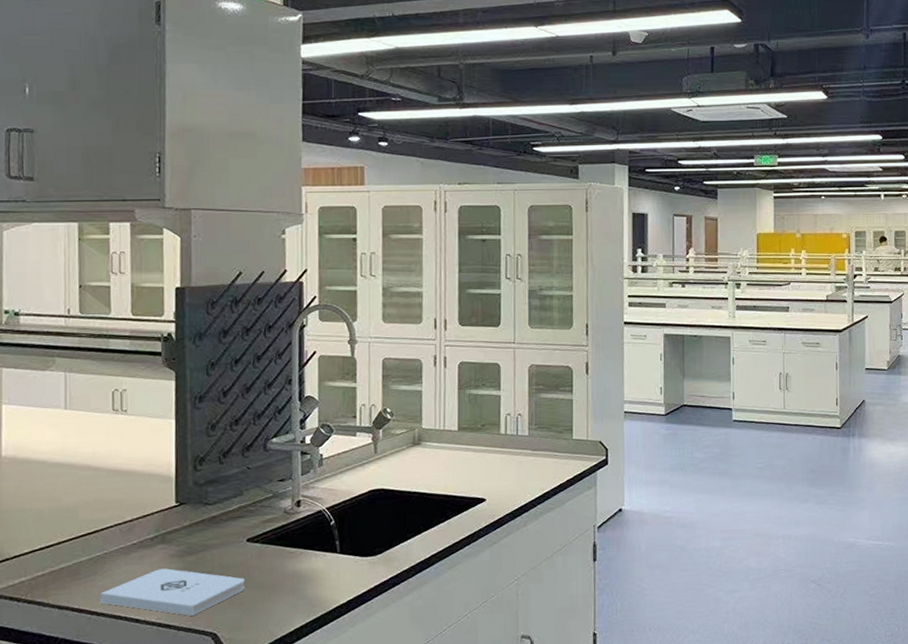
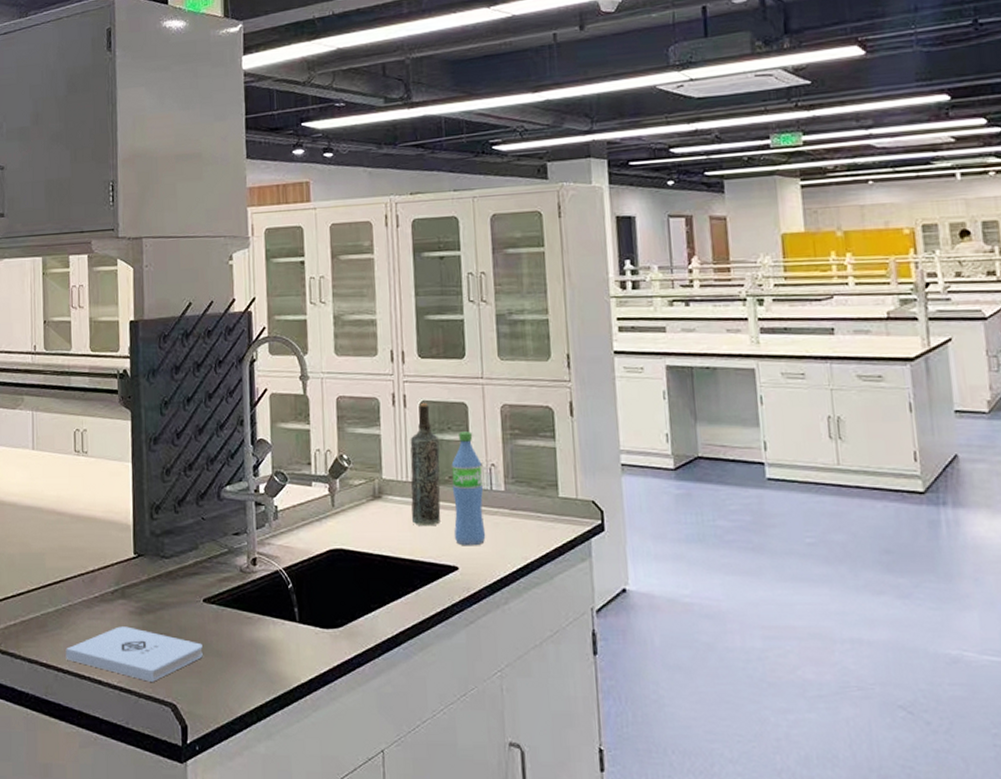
bottle: none [446,364,475,467] -> present [410,403,441,527]
water bottle: none [483,387,511,481] -> present [451,431,486,546]

